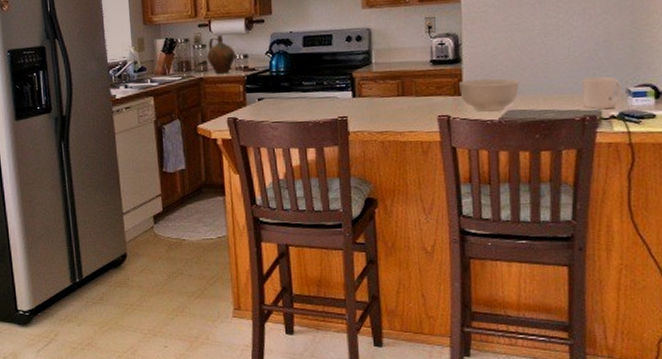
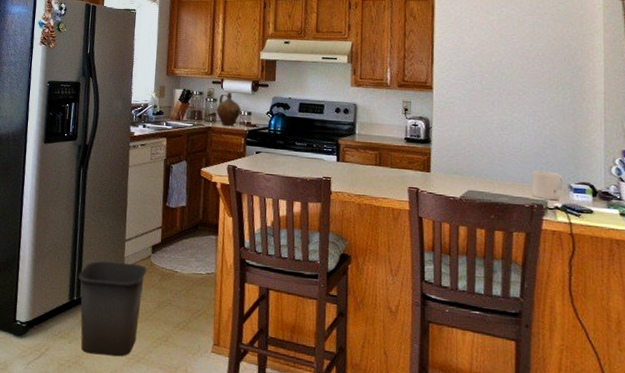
waste bin: none [77,237,152,334] -> present [78,261,147,357]
bowl: present [458,78,520,112] -> none [427,159,479,190]

